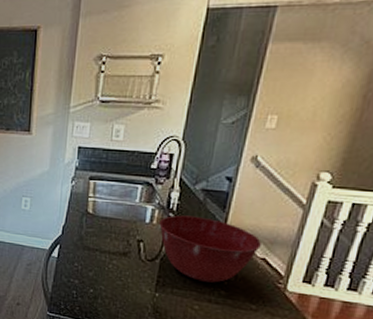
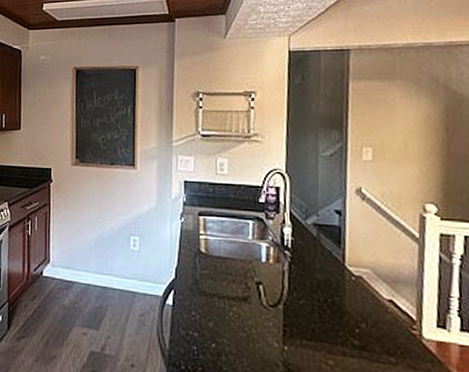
mixing bowl: present [159,215,261,283] -> none [276,252,385,331]

